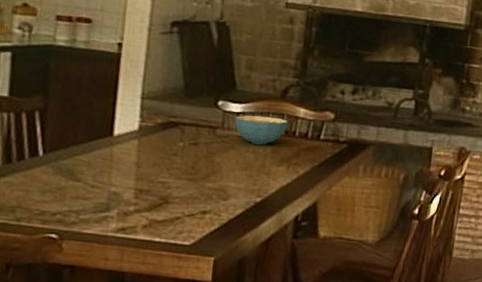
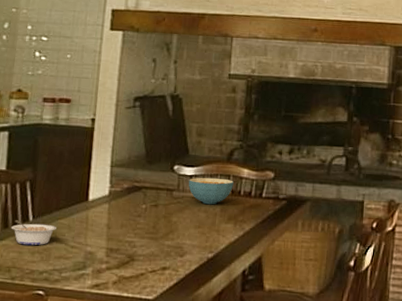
legume: none [15,154,73,184] -> present [11,220,56,246]

